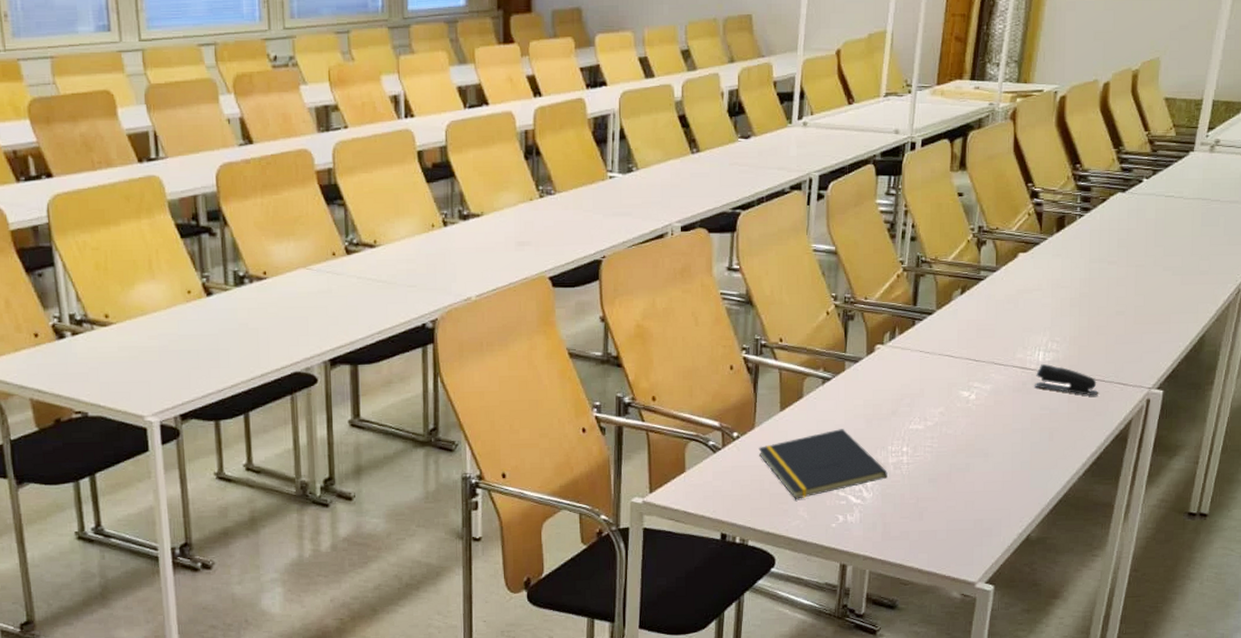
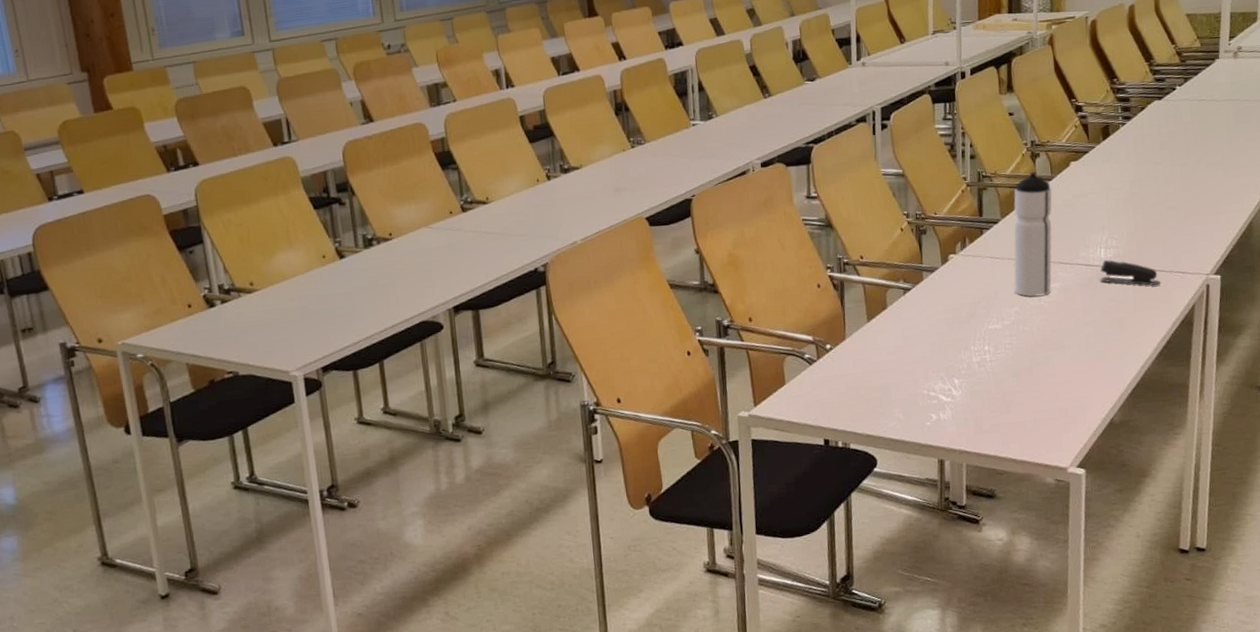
notepad: present [758,429,888,499] -> none [851,334,973,402]
water bottle: none [942,261,994,398] -> present [1013,172,1052,297]

